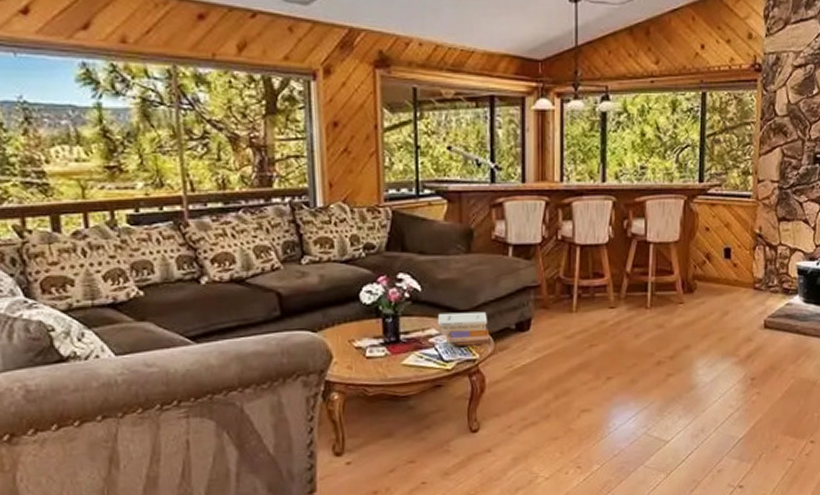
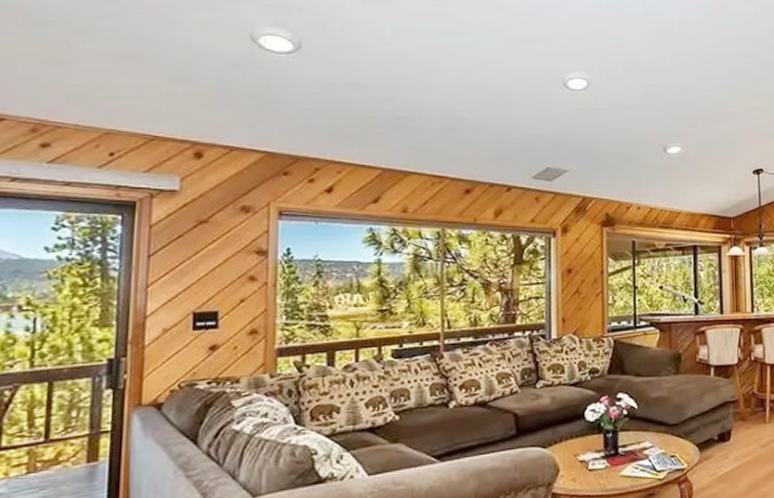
books: present [437,311,492,348] -> none [650,425,698,458]

